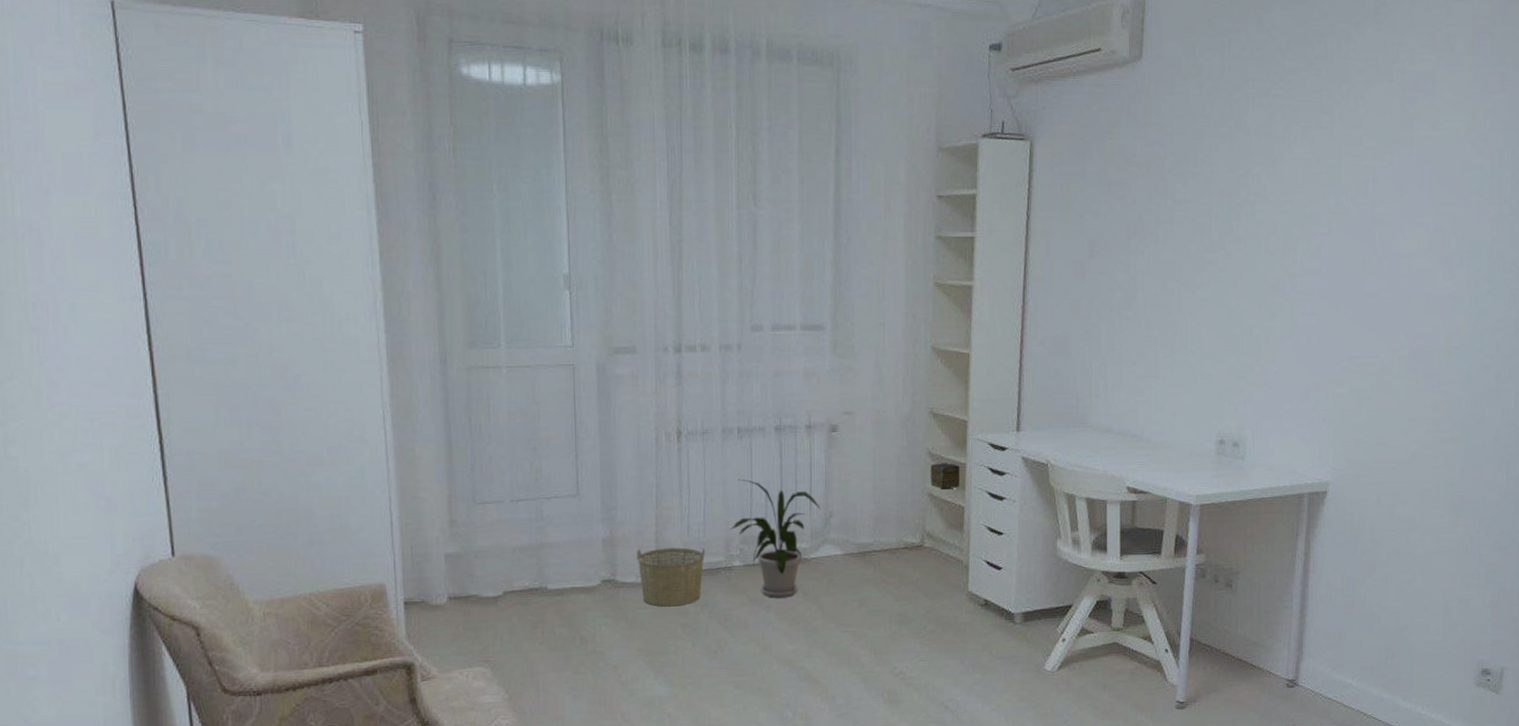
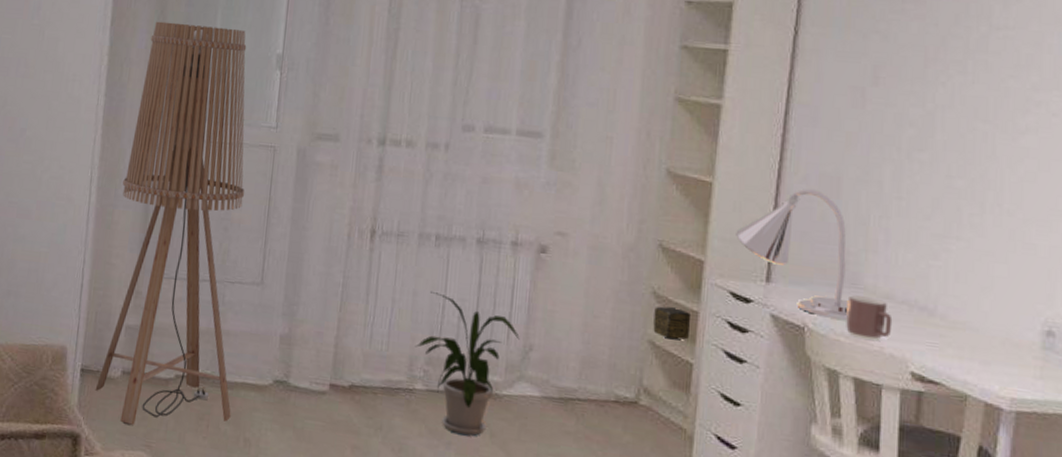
floor lamp: none [419,251,564,646] -> present [95,21,247,426]
basket: present [636,547,705,607] -> none [313,352,386,424]
table lamp: none [991,349,1080,454] -> present [736,188,849,321]
mug: none [1078,433,1112,467] -> present [846,295,893,341]

